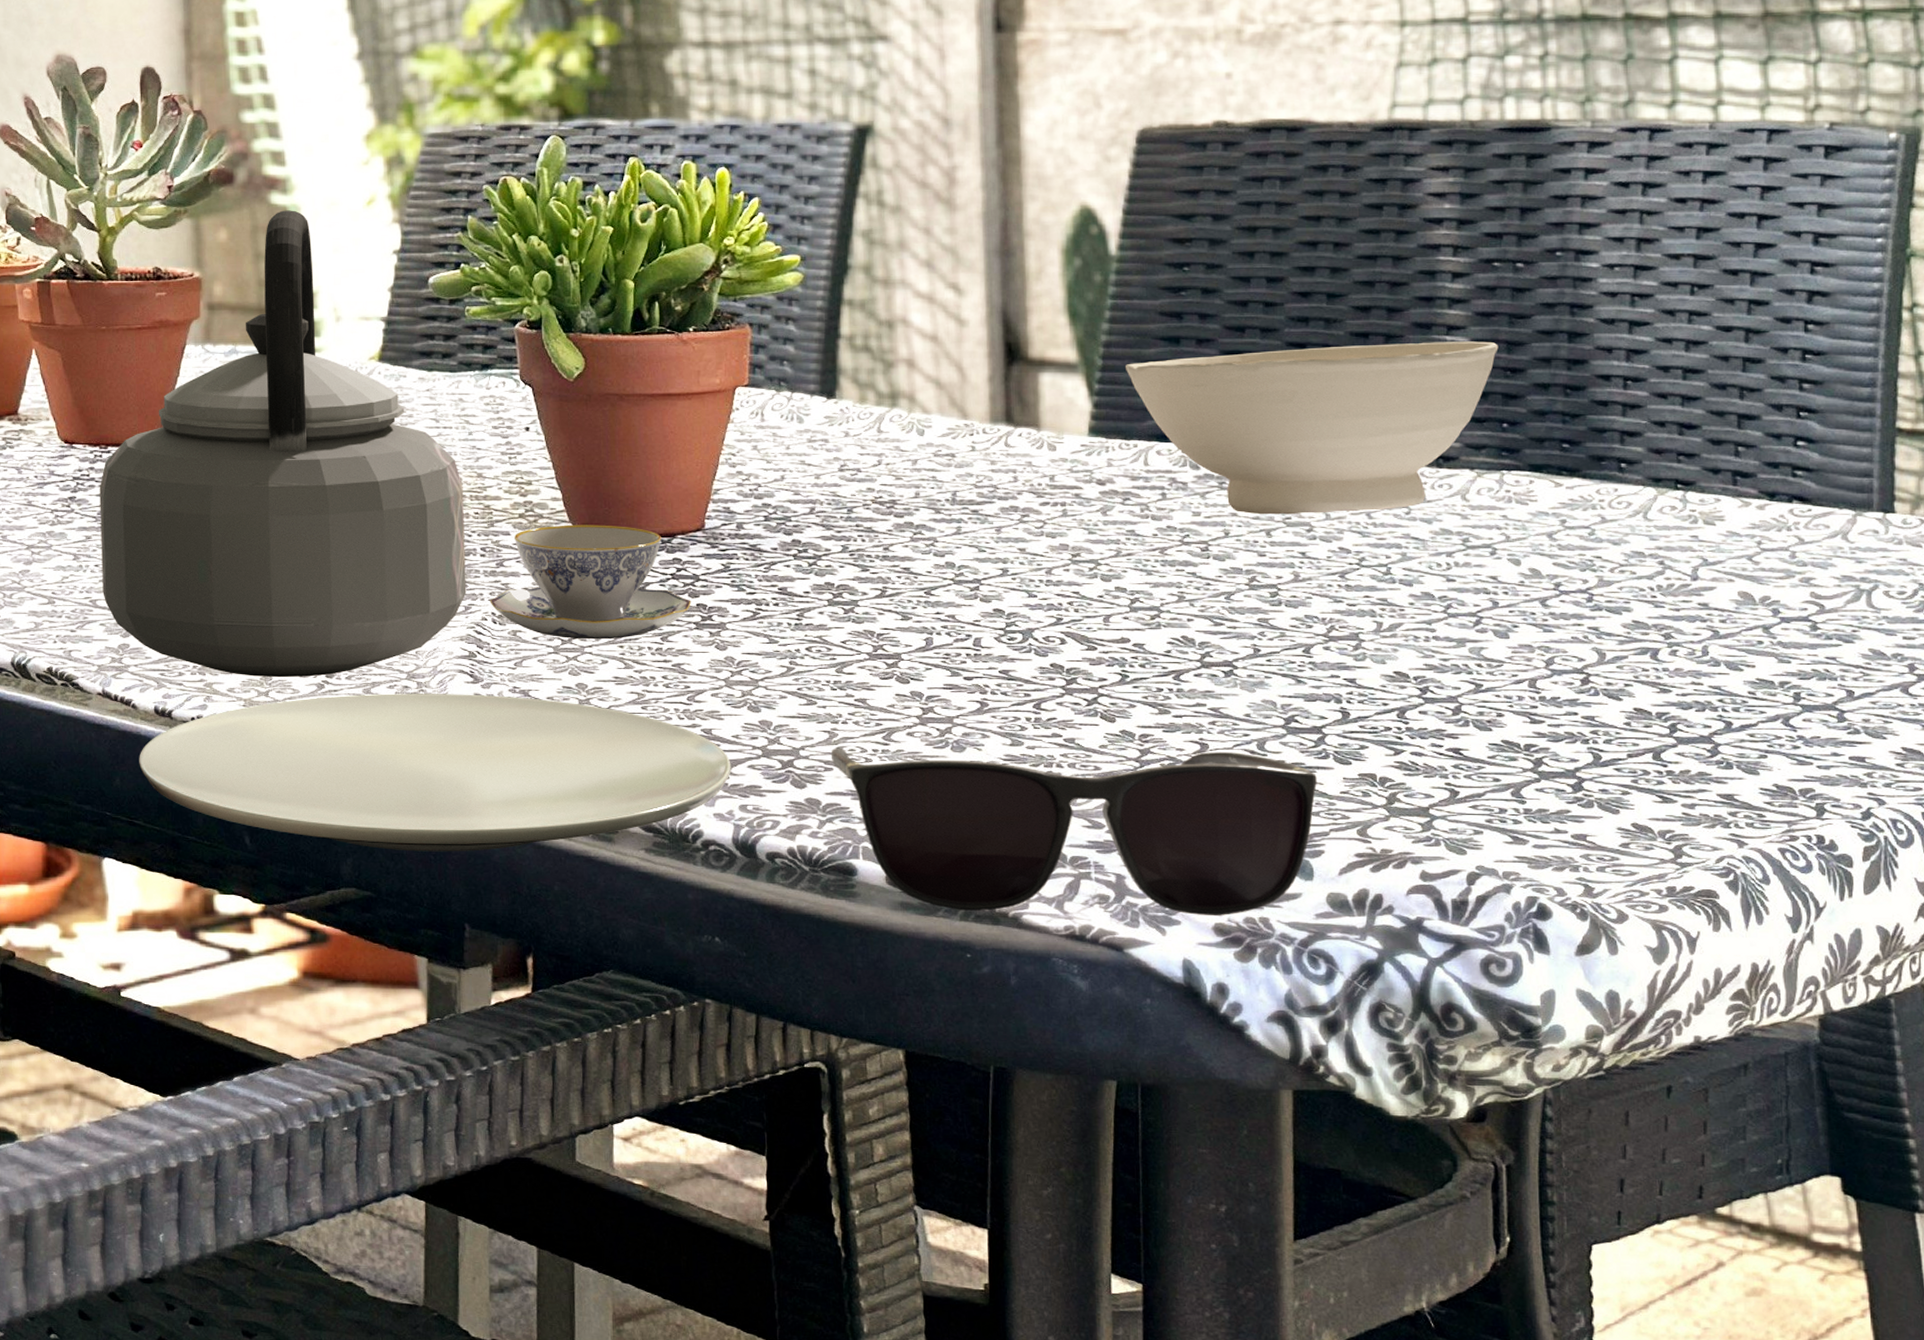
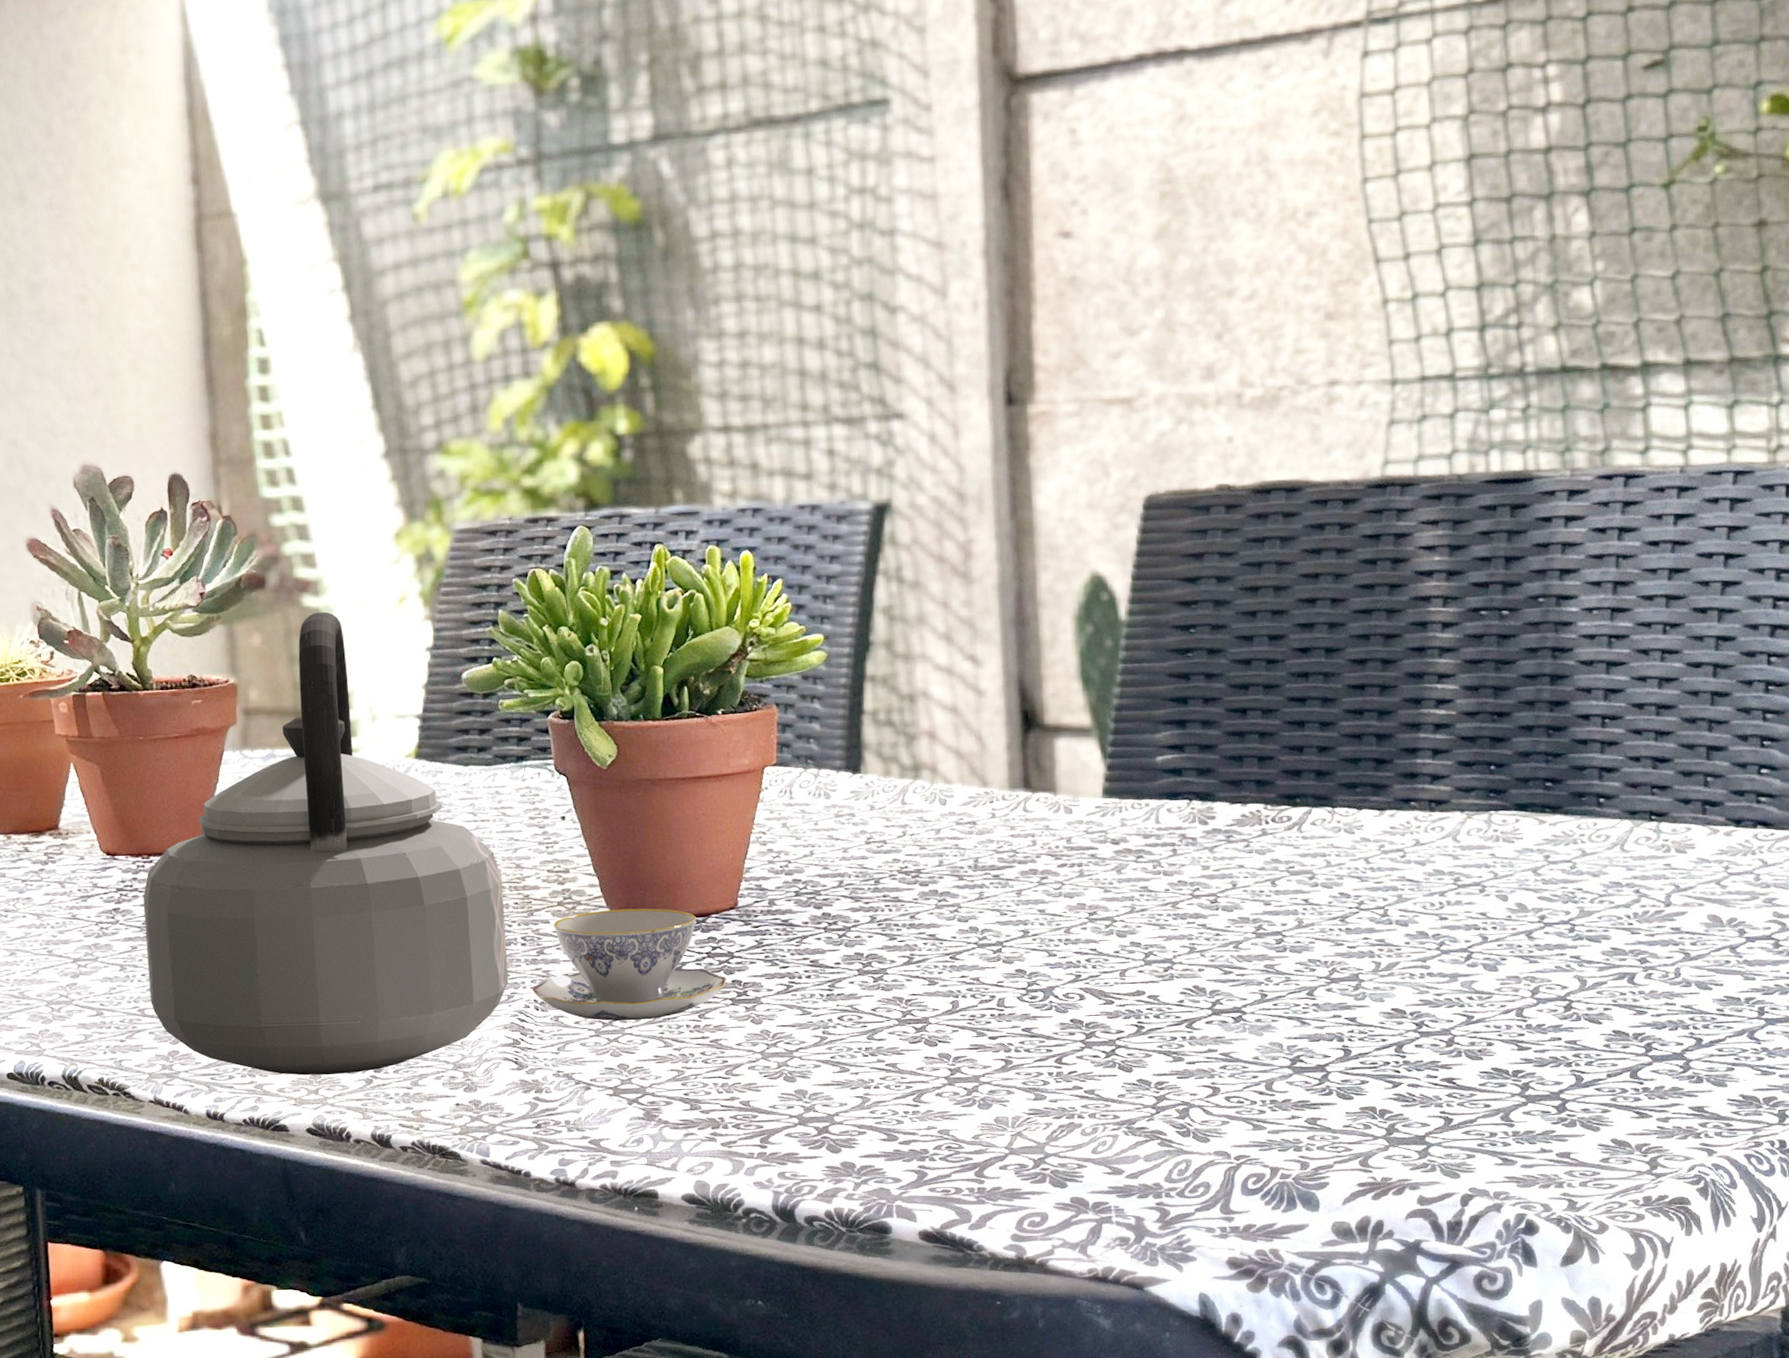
plate: present [139,693,732,852] -> none [193,1080,770,1237]
sunglasses: present [830,747,1317,915] -> none [864,1094,1322,1261]
bowl: present [1126,341,1499,515] -> none [1137,687,1486,865]

